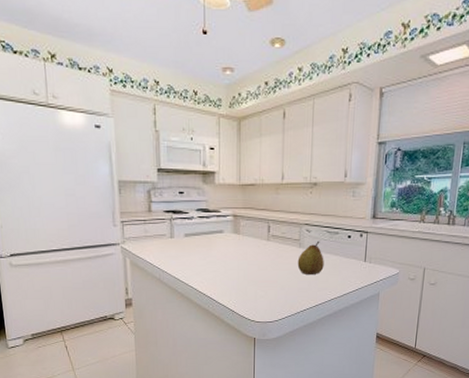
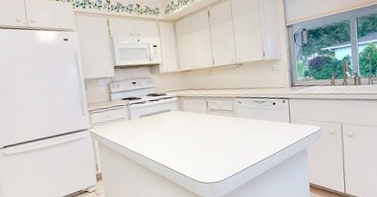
fruit: present [297,240,324,274] -> none [234,109,257,139]

